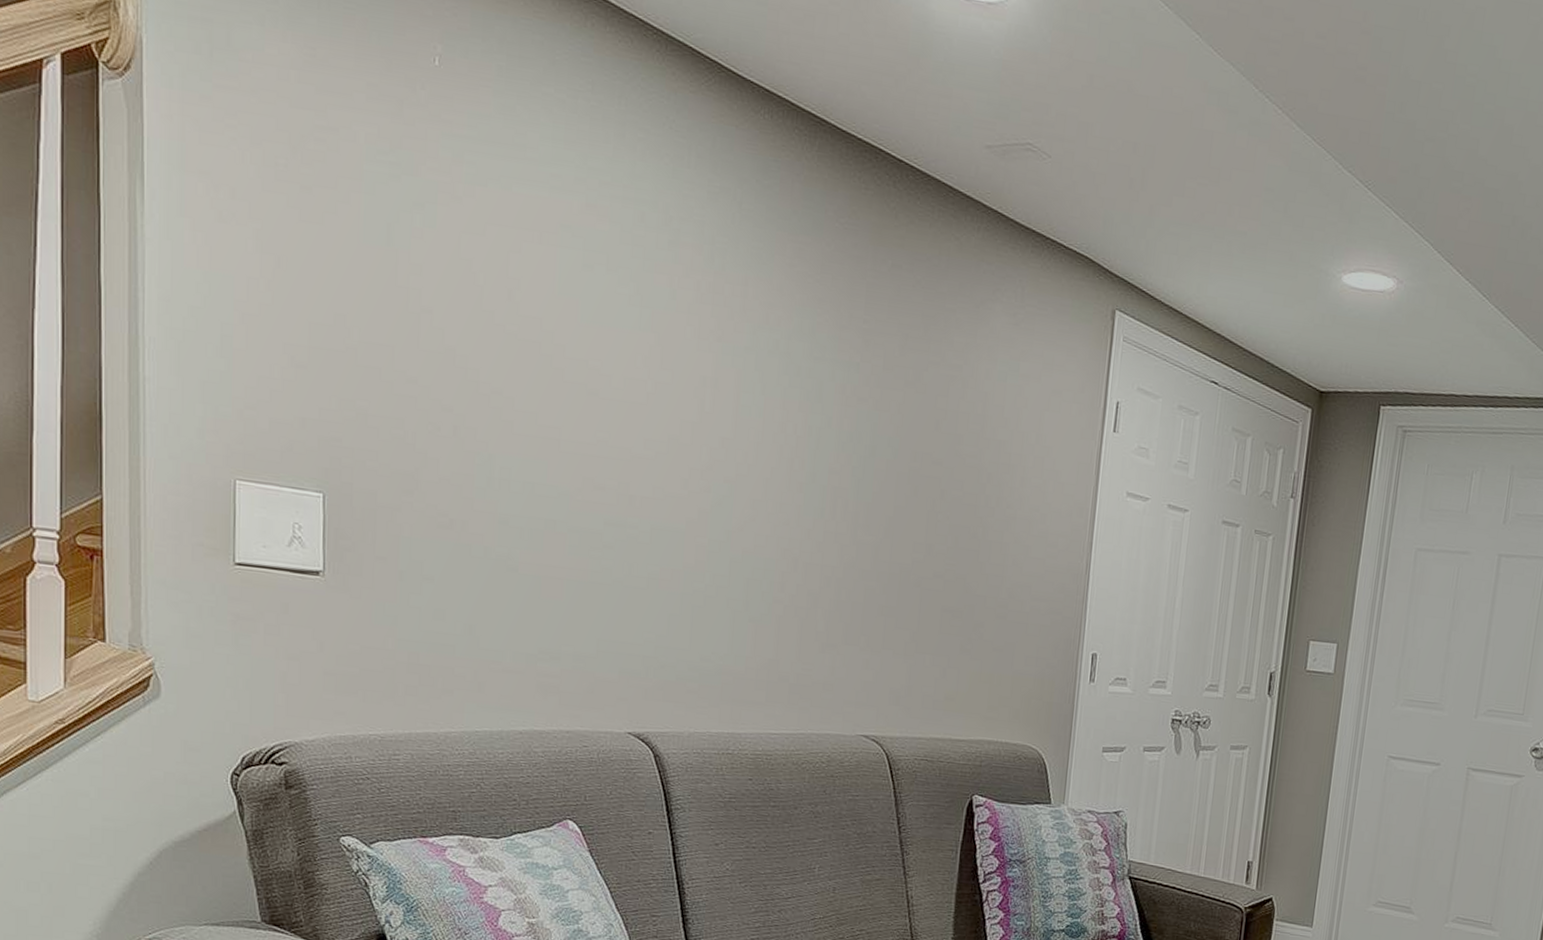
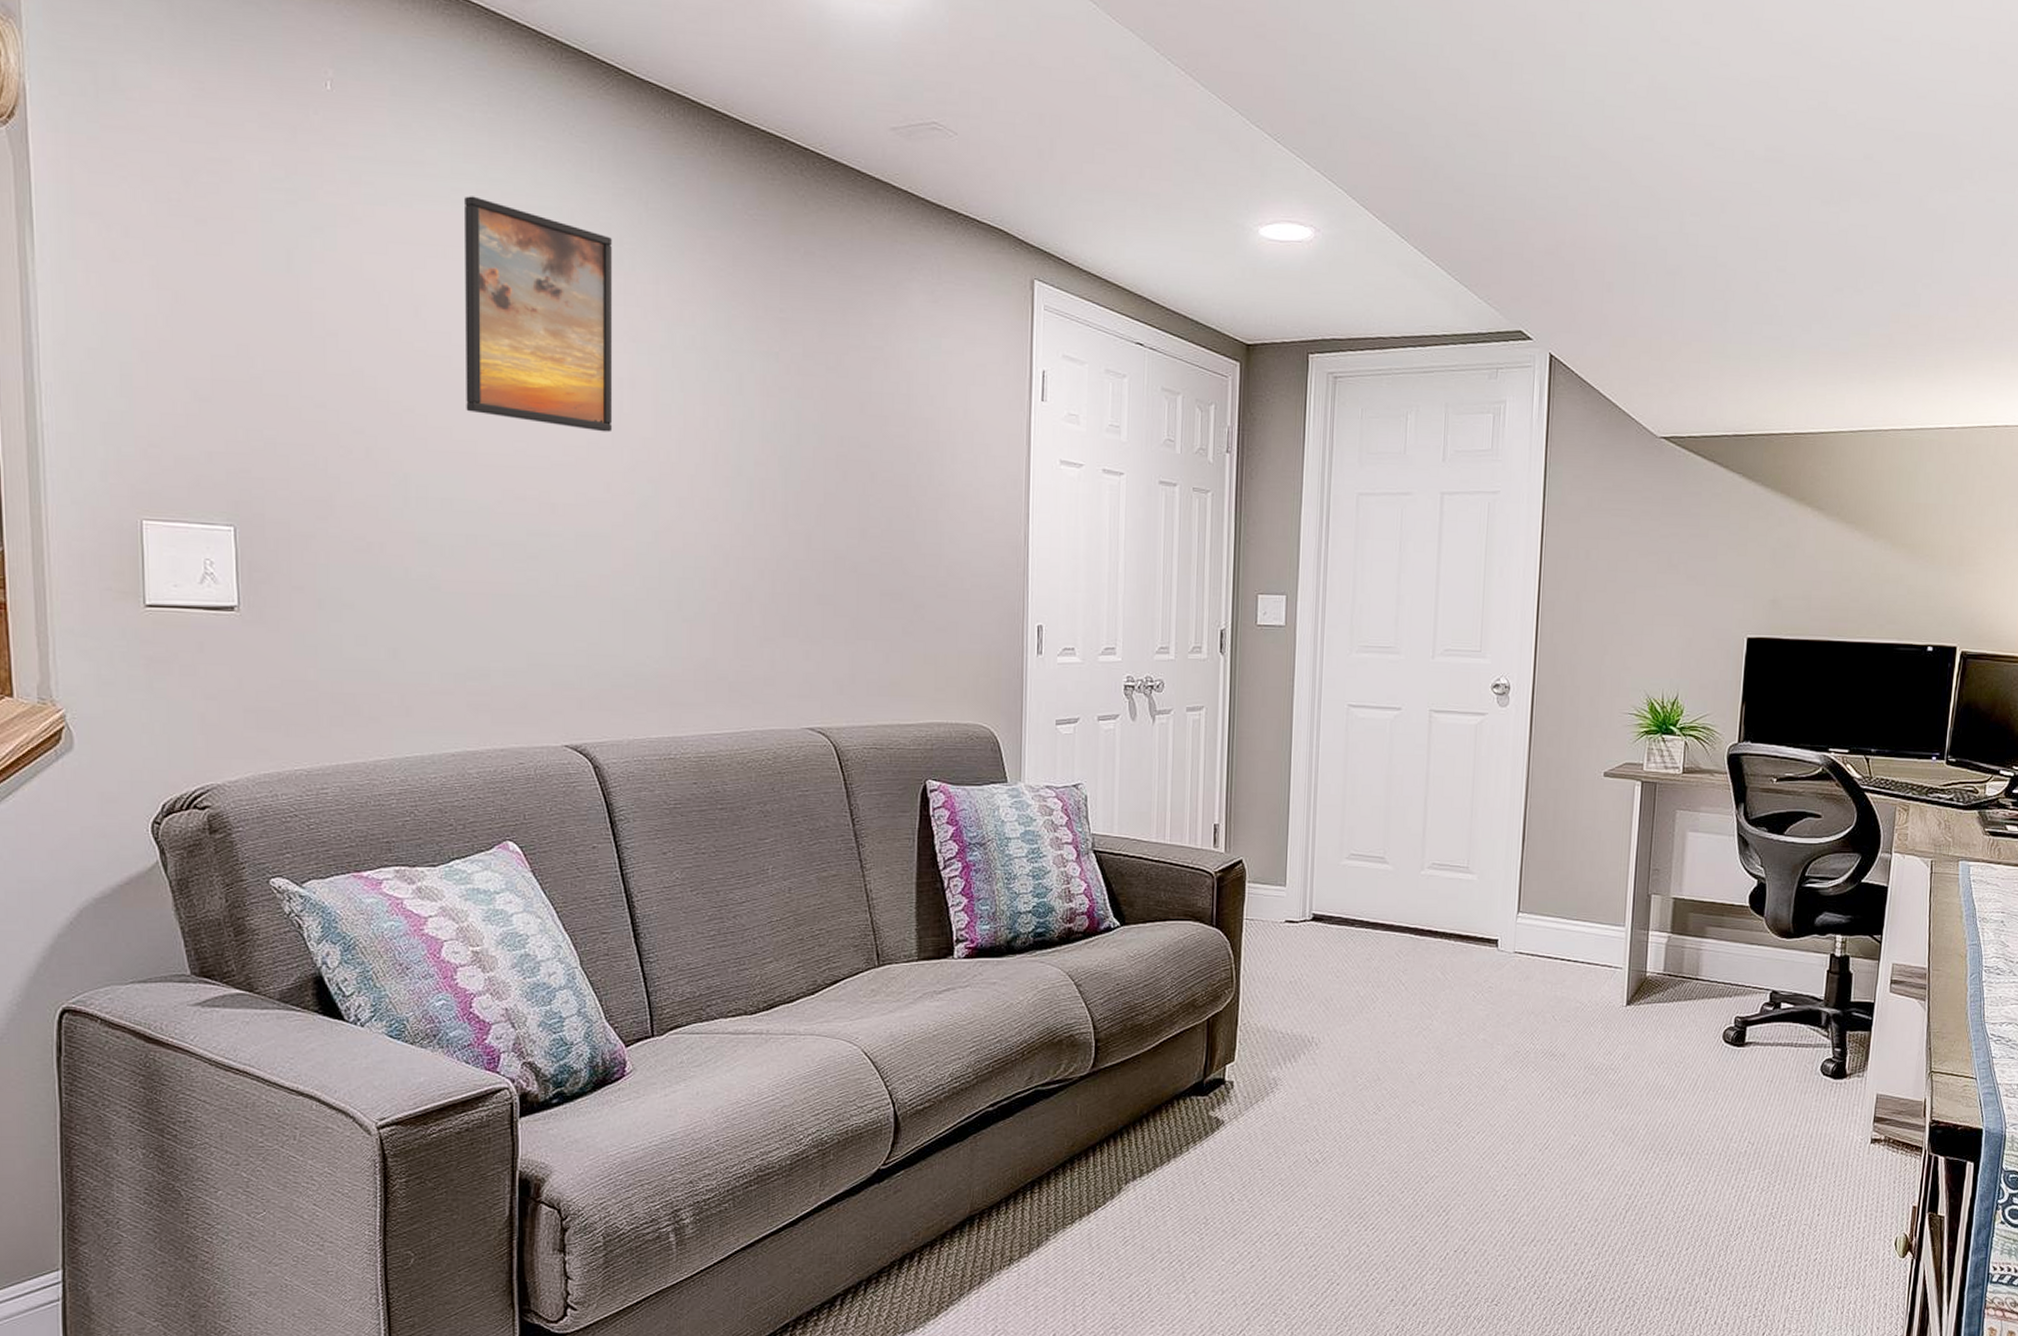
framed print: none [552,183,704,430] -> present [465,196,613,432]

